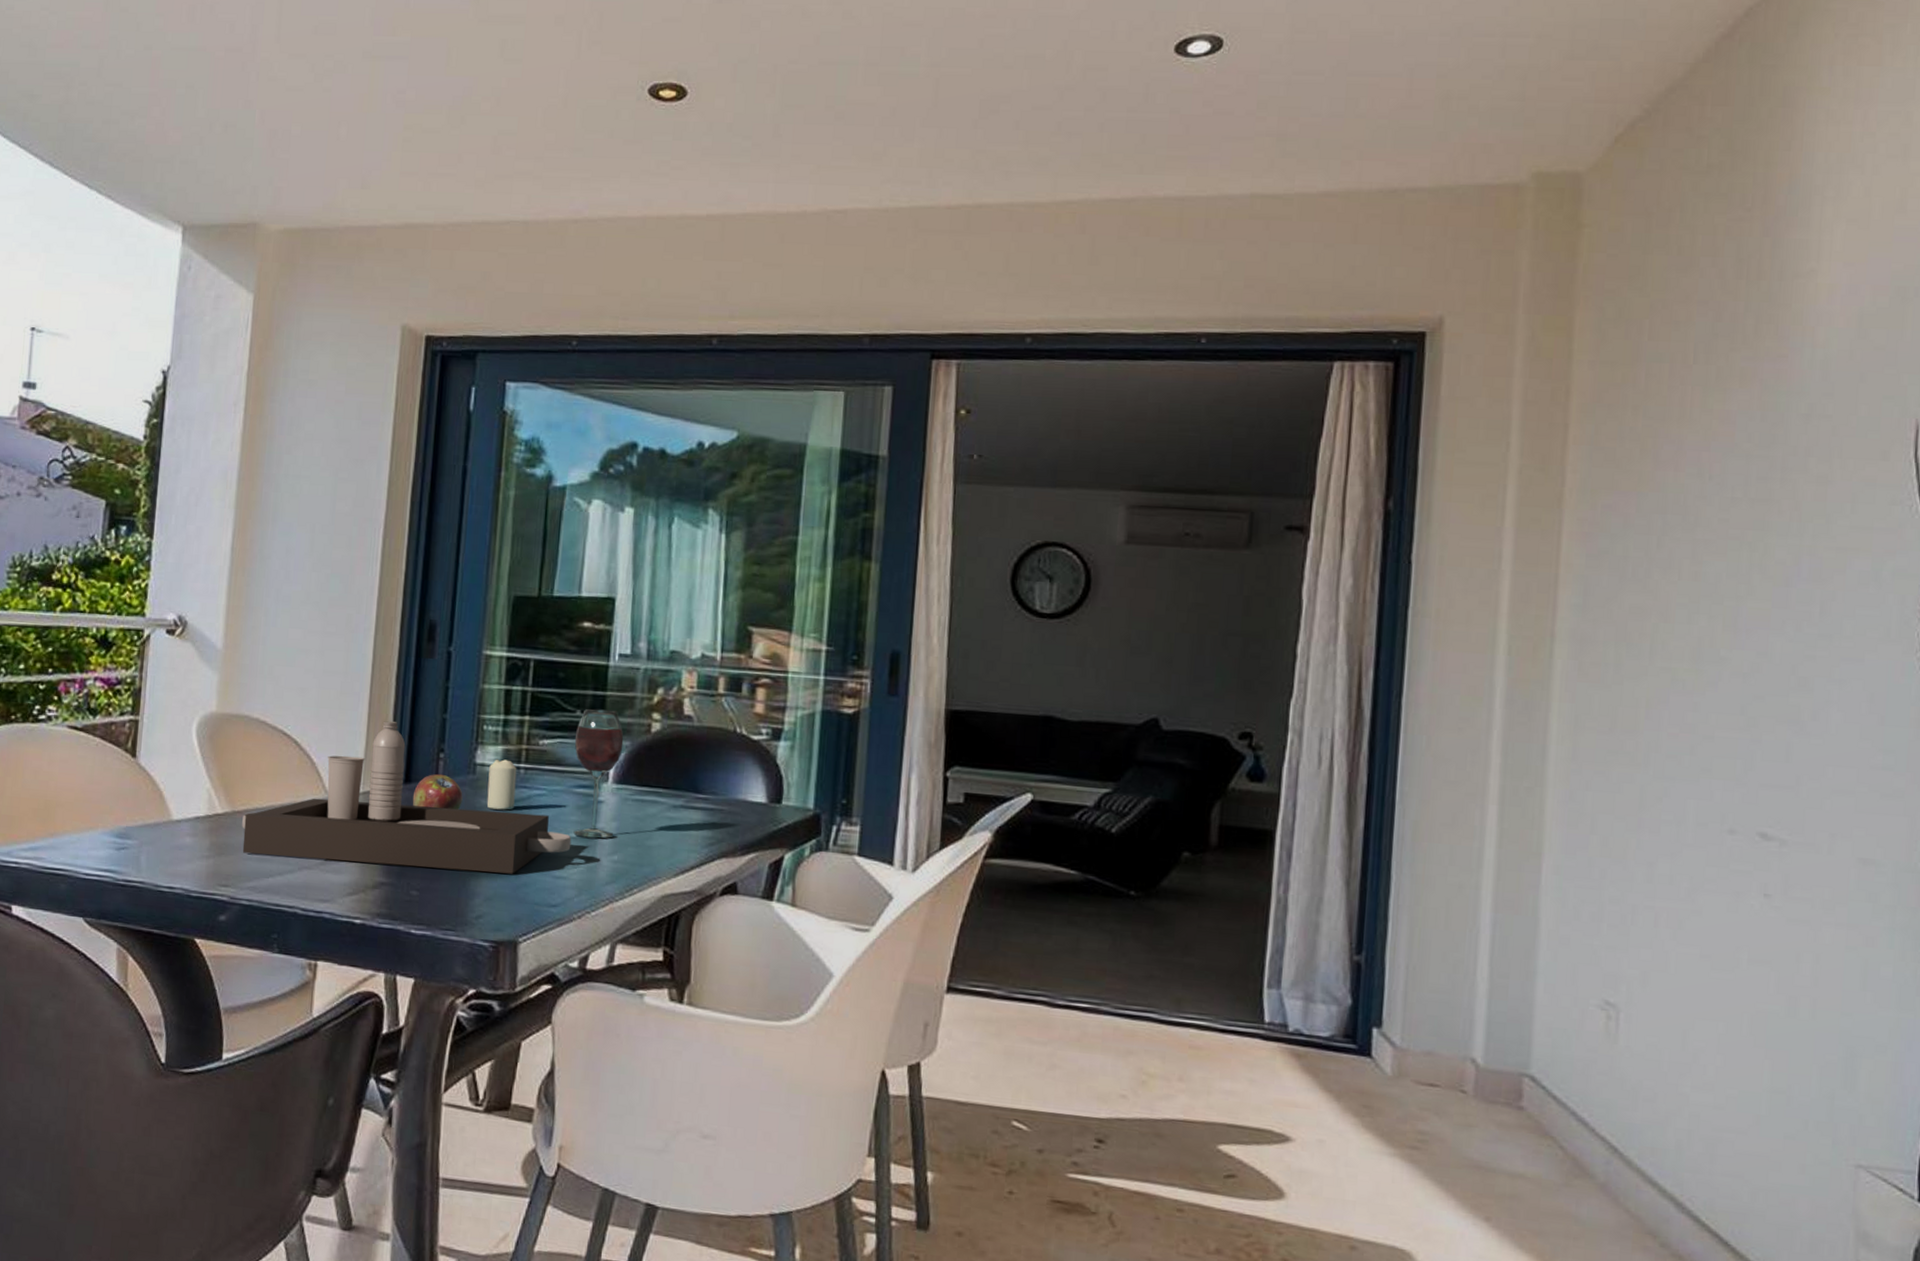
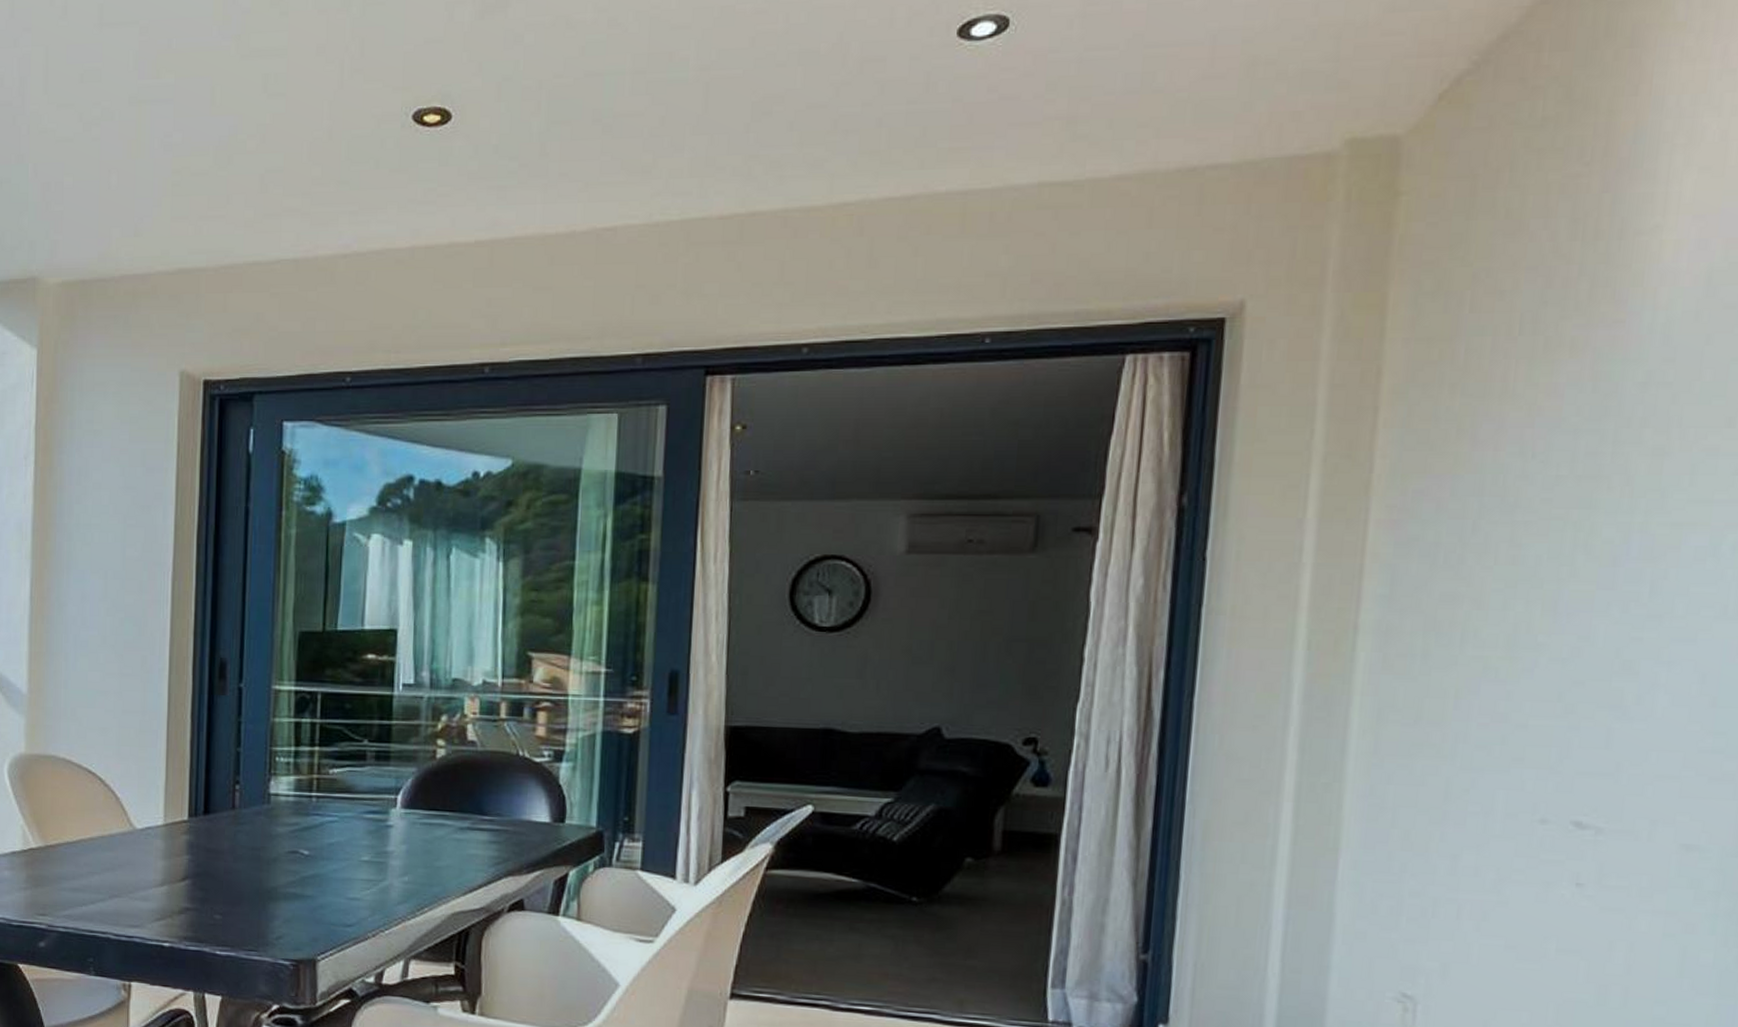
serving tray: present [242,721,572,874] -> none [55,756,364,897]
fruit: present [412,773,463,810] -> none [211,804,259,838]
candle: present [486,759,517,810] -> none [282,788,309,837]
wineglass: present [573,708,624,839] -> none [363,737,410,861]

